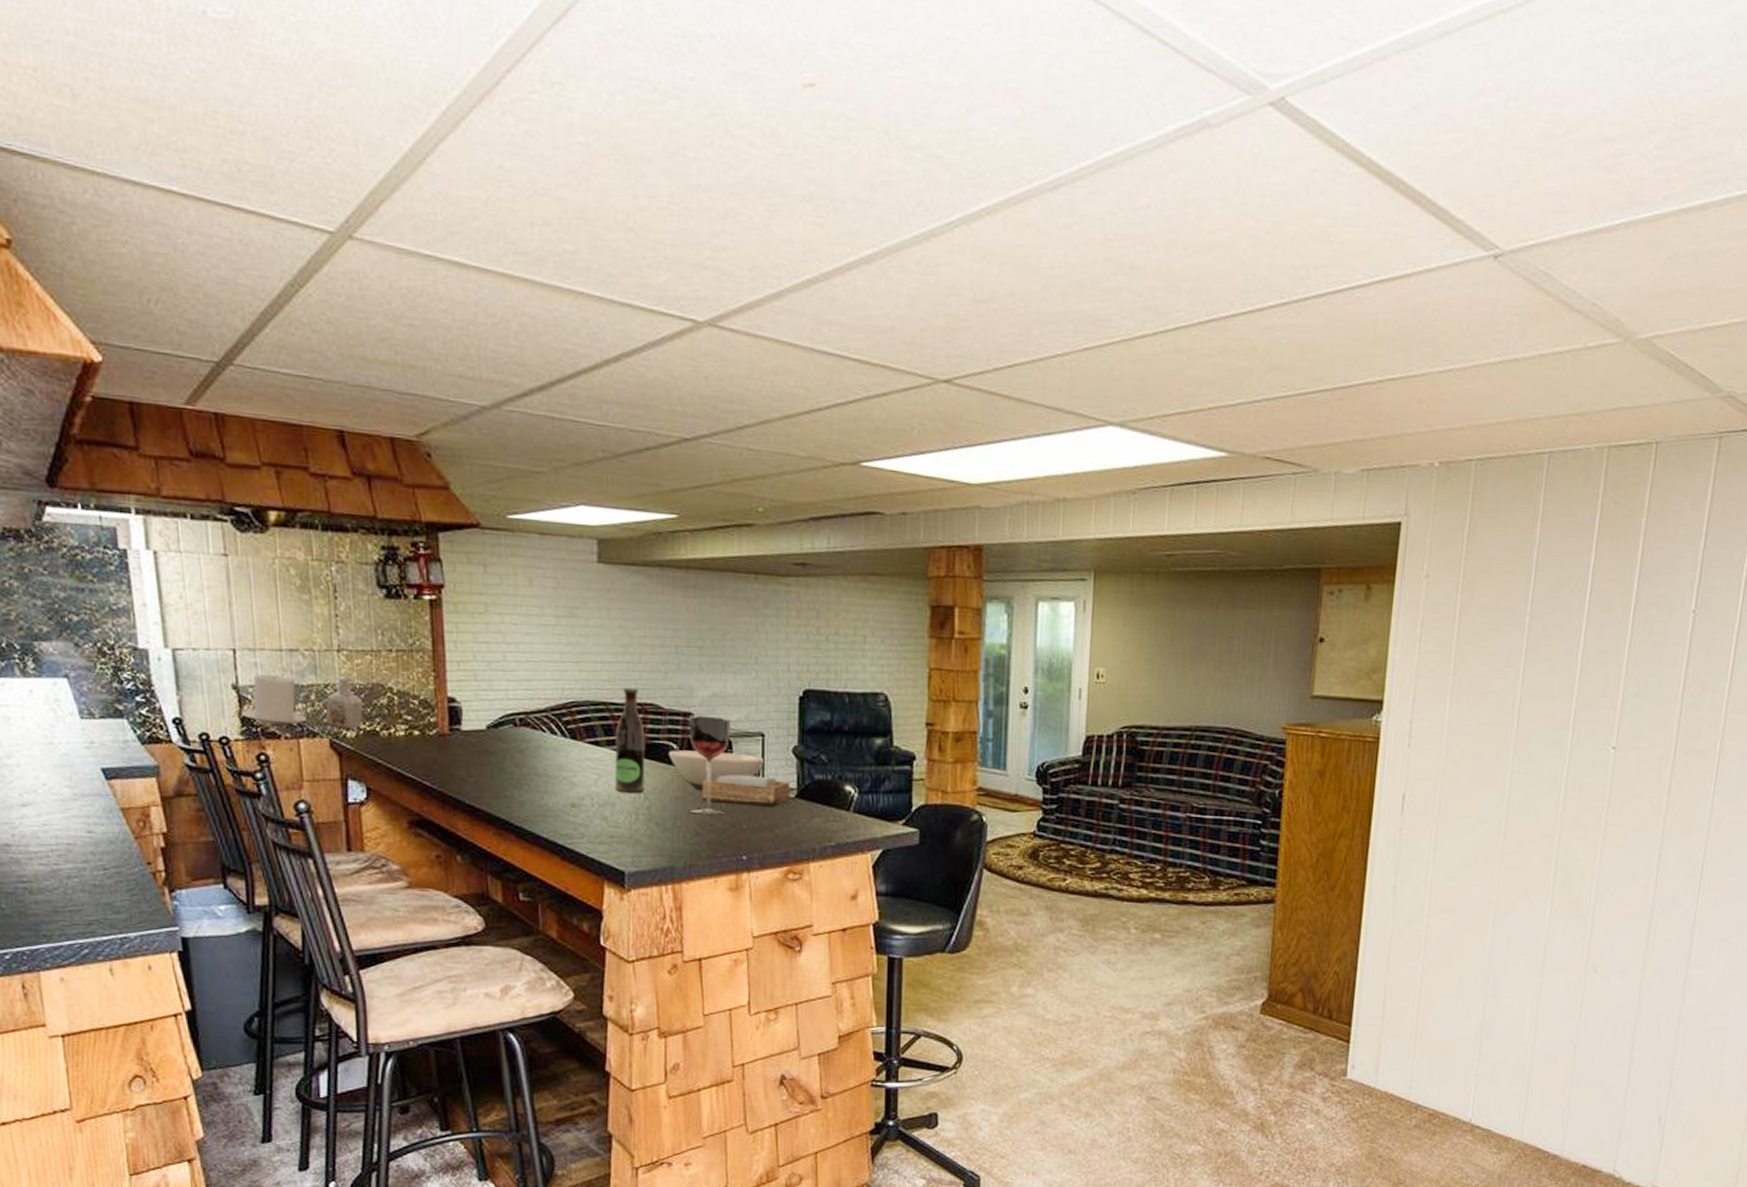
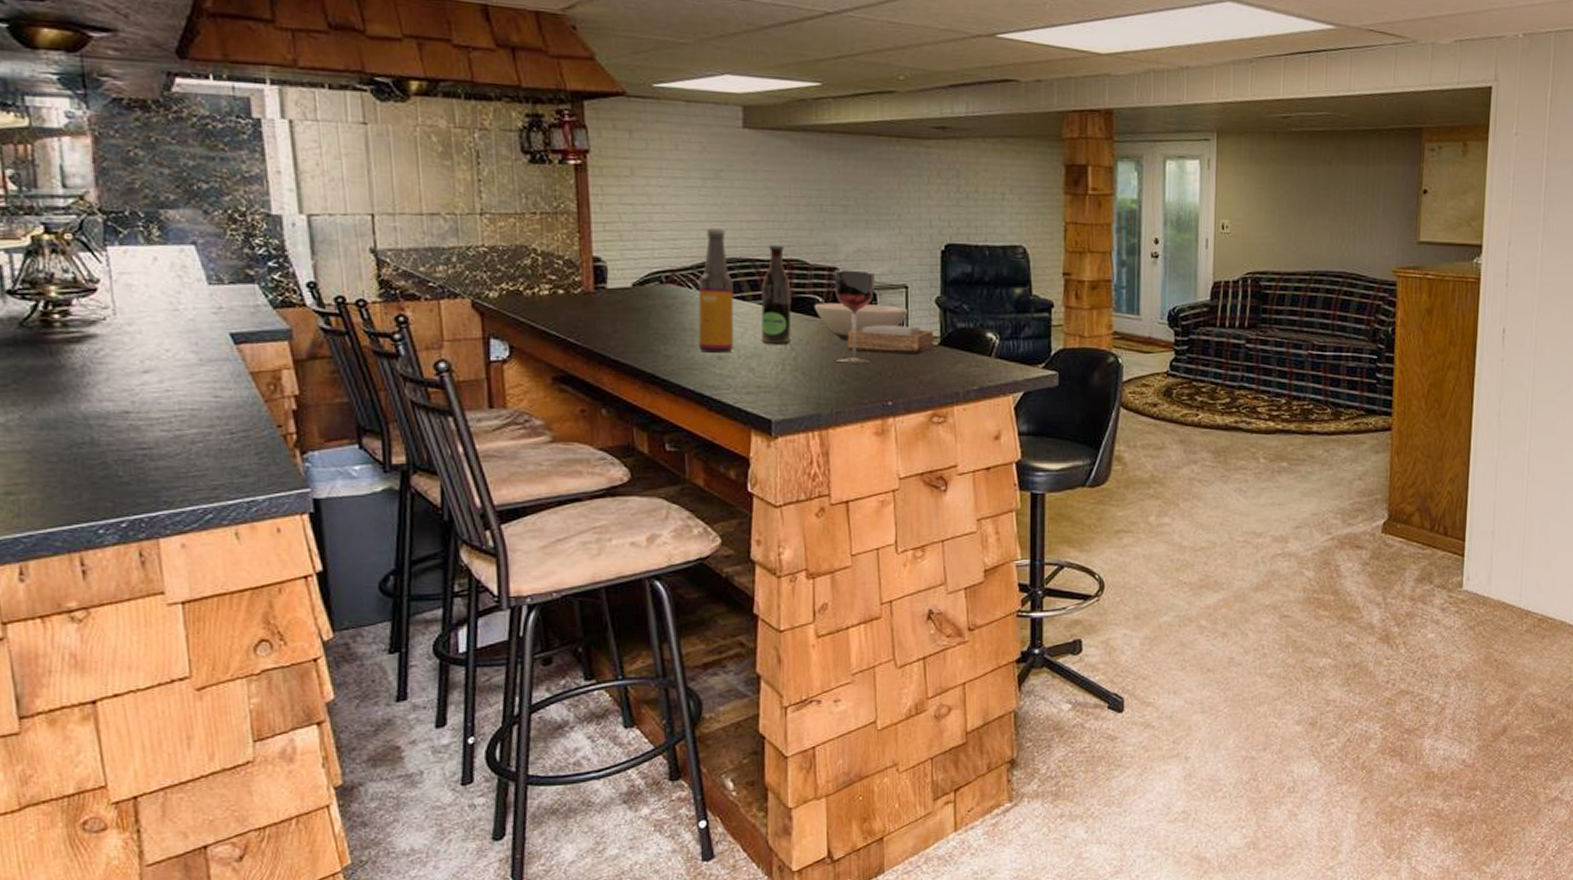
candle: present [241,675,307,725] -> none [379,238,448,287]
decorative bottle: present [326,676,363,729] -> none [468,239,506,289]
beer bottle: none [551,669,588,801] -> present [698,228,734,353]

